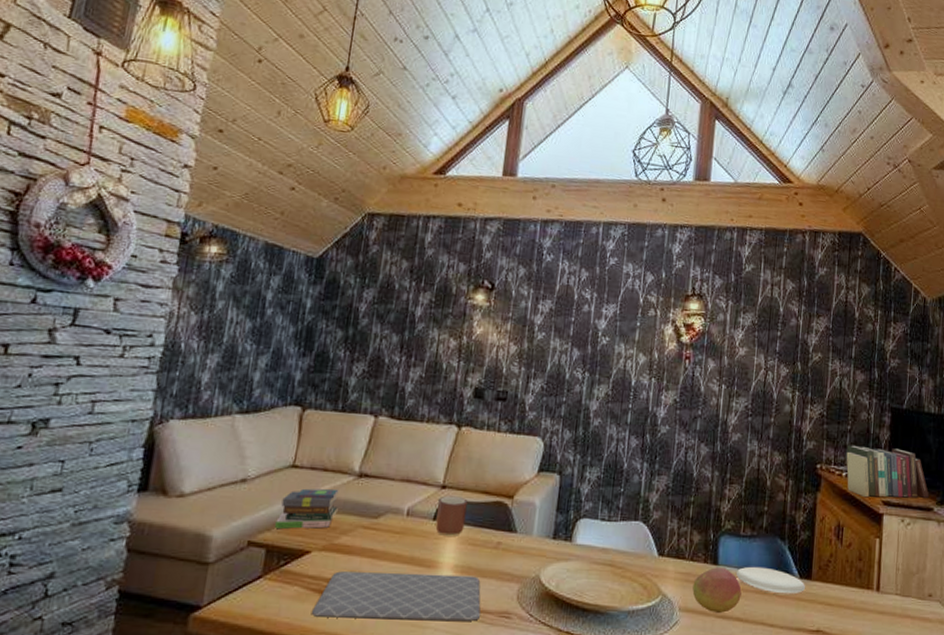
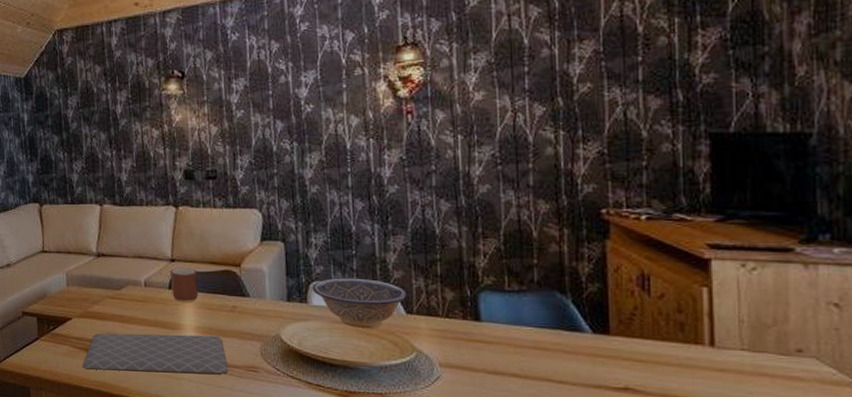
books: present [275,488,339,530] -> none [39,267,86,302]
decorative bowl: none [578,515,662,570] -> present [312,278,408,328]
fruit: present [692,567,742,613] -> none [452,323,516,369]
plate: present [735,566,806,596] -> none [504,322,603,352]
books: present [846,445,930,499] -> none [644,181,786,242]

